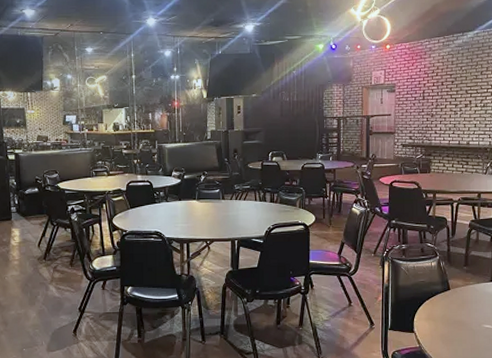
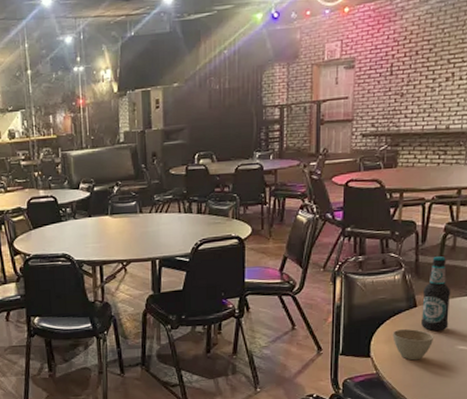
cup: none [431,308,465,336] -> present [392,328,434,361]
bottle: none [454,247,477,311] -> present [421,255,451,331]

